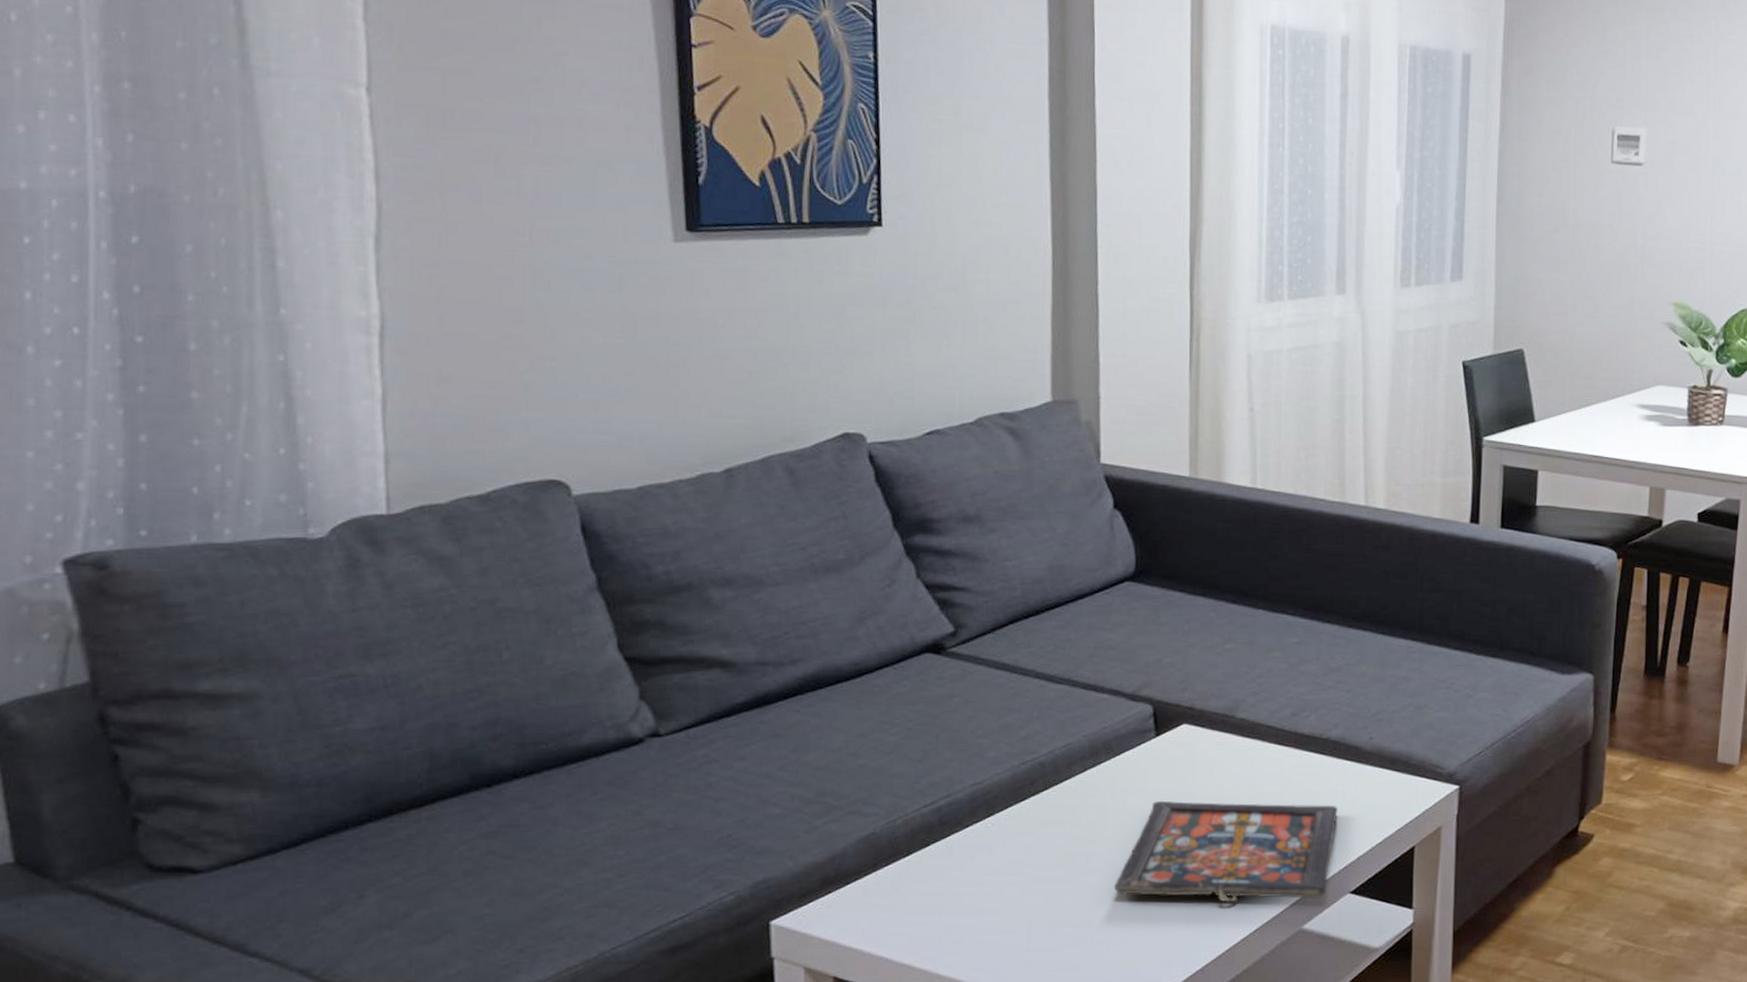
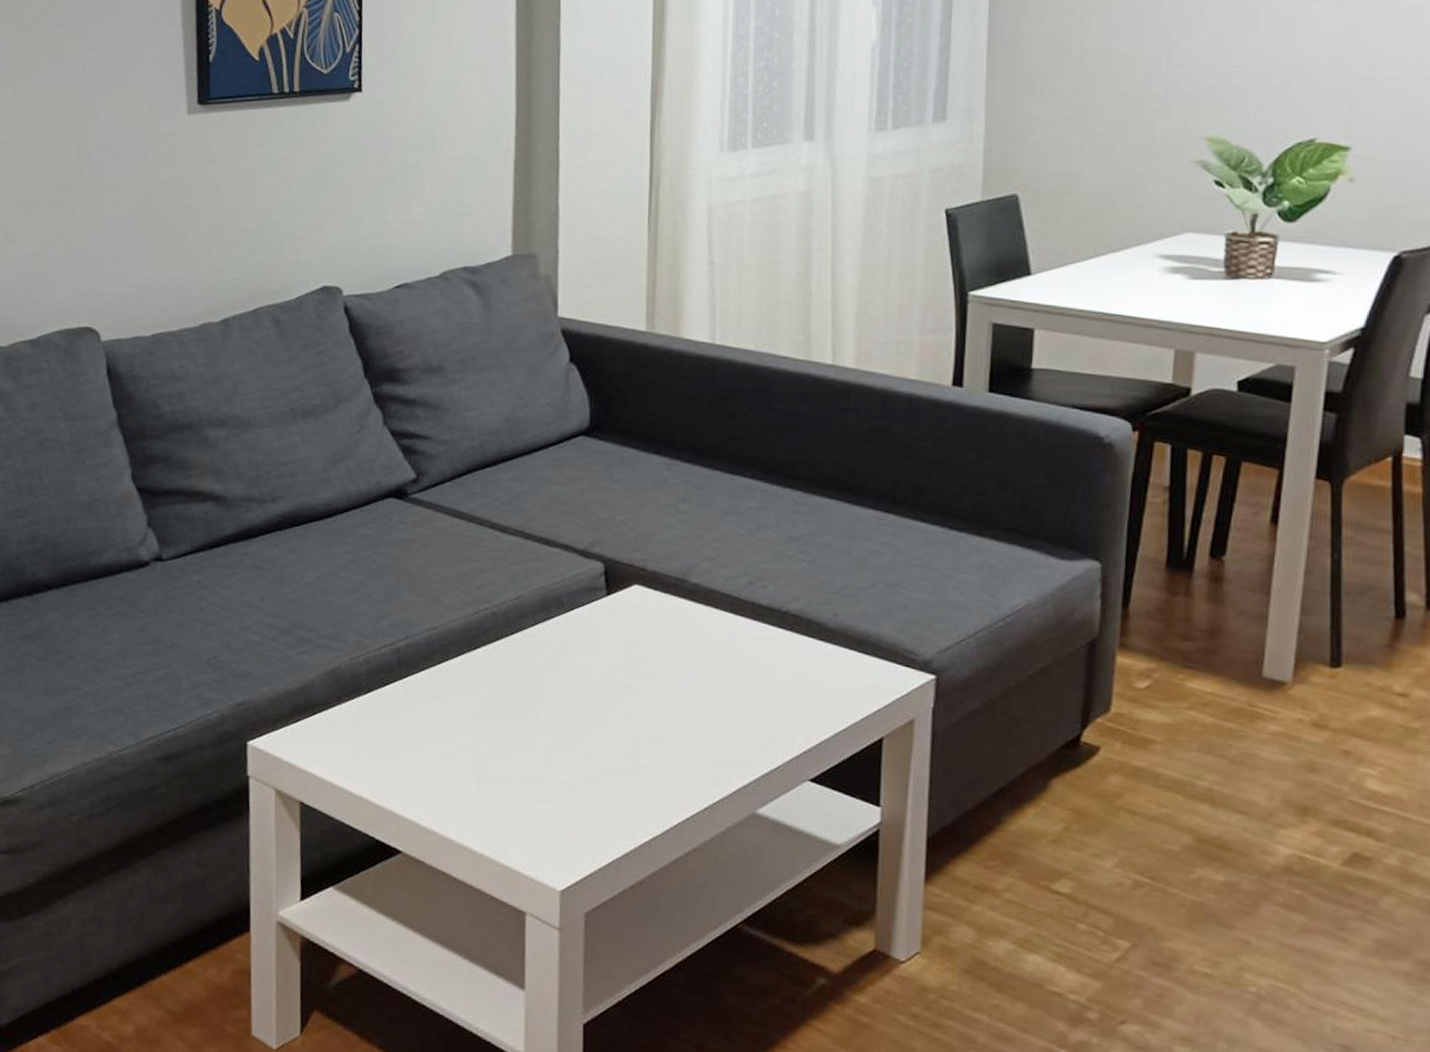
board game: present [1113,800,1338,903] -> none [561,661,797,784]

